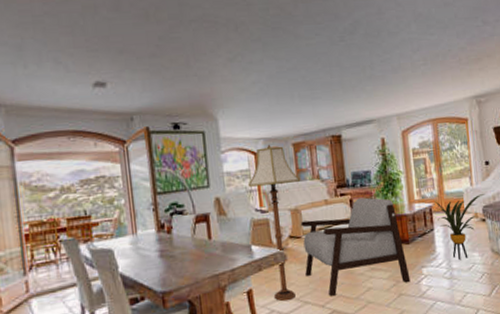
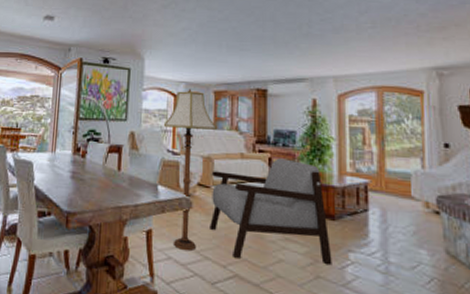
house plant: present [435,194,486,261] -> none [372,178,442,255]

